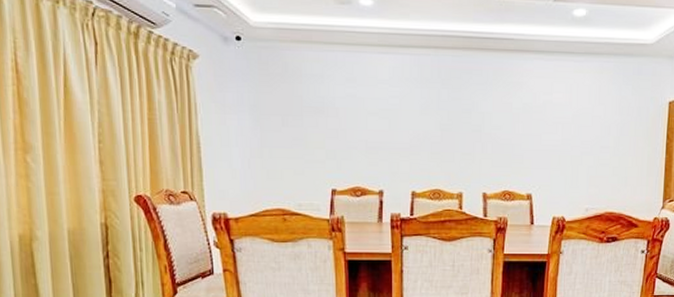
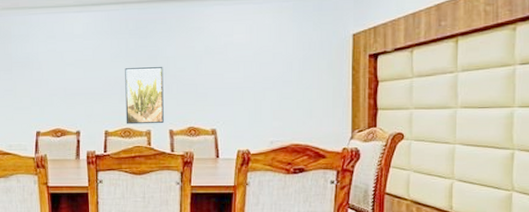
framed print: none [435,122,478,186] -> present [125,67,164,125]

